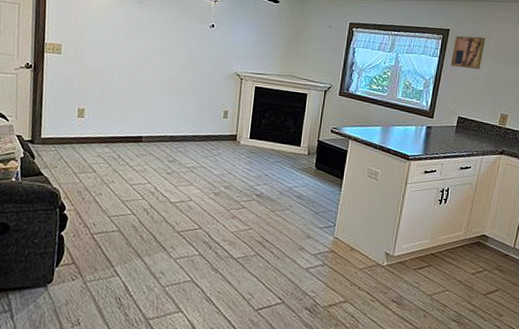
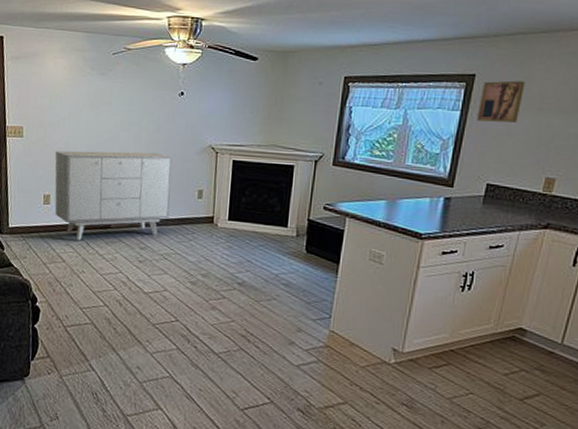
sideboard: none [88,68,203,153] -> present [55,151,173,241]

